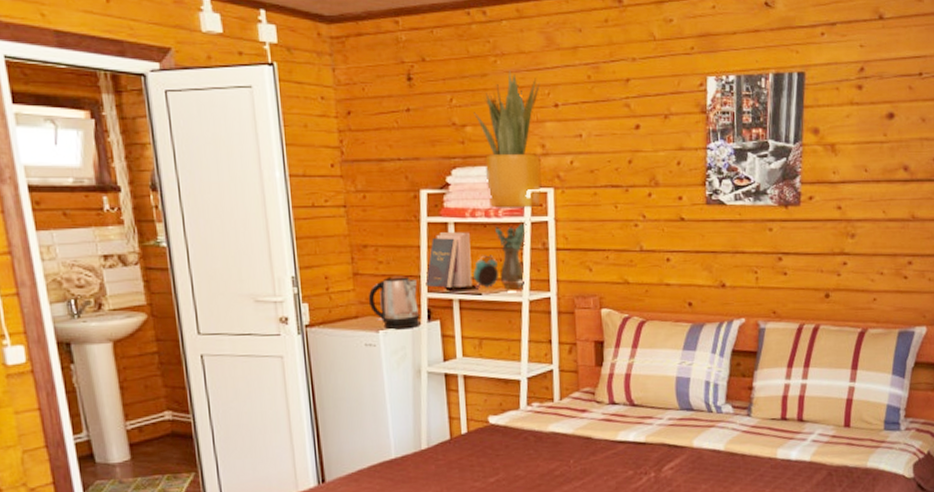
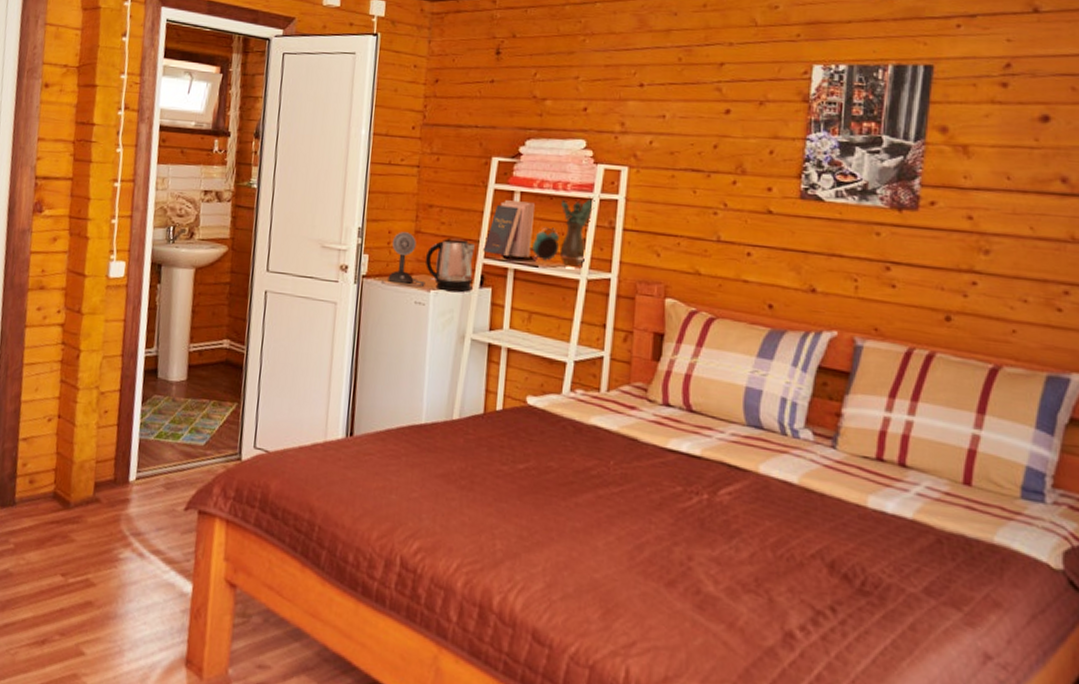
electric fan: none [325,275,373,332] -> present [380,232,426,288]
planter: present [474,70,541,208] -> none [556,49,627,185]

